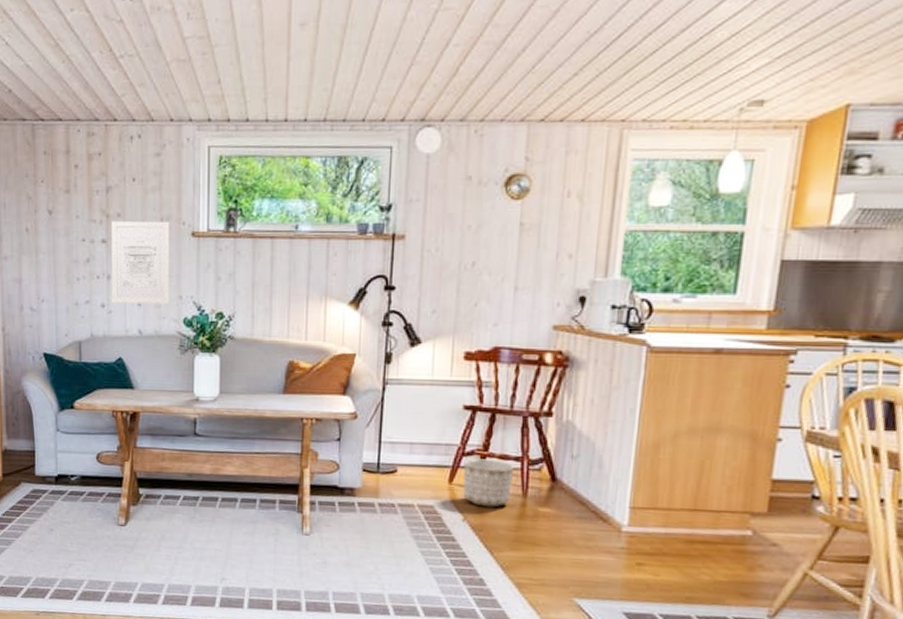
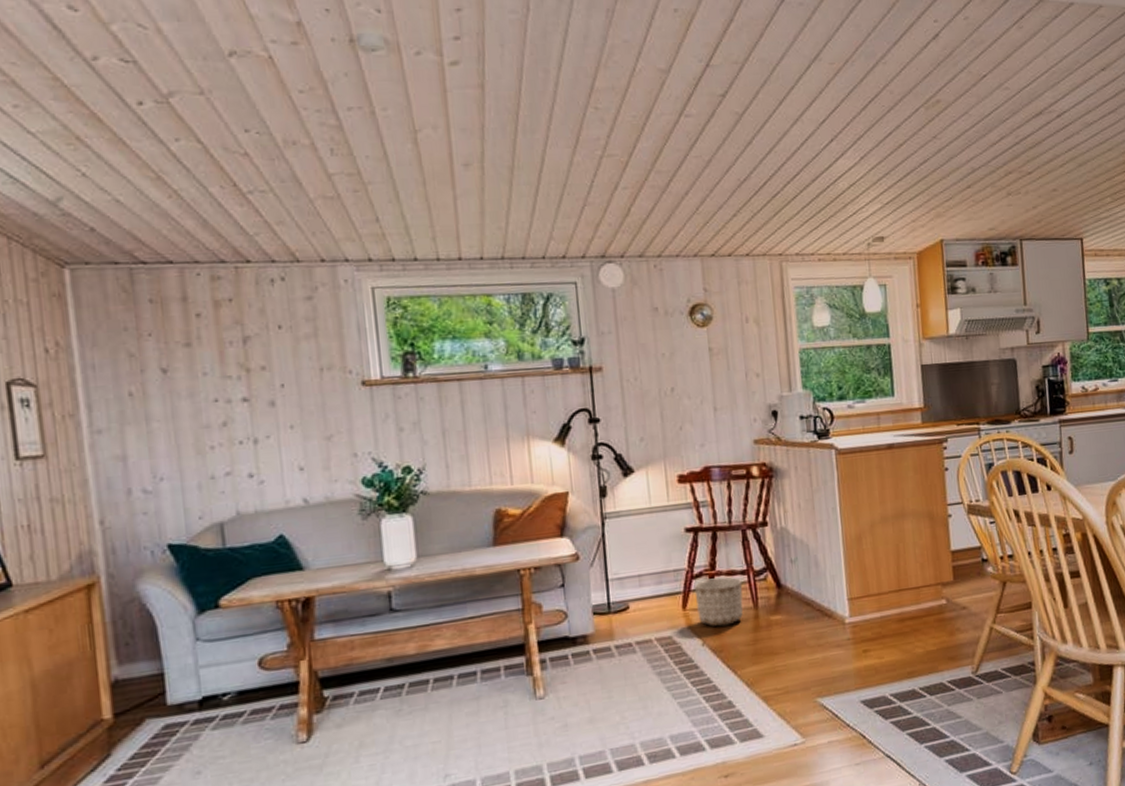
wall art: present [111,220,170,305] -> none [253,371,340,471]

